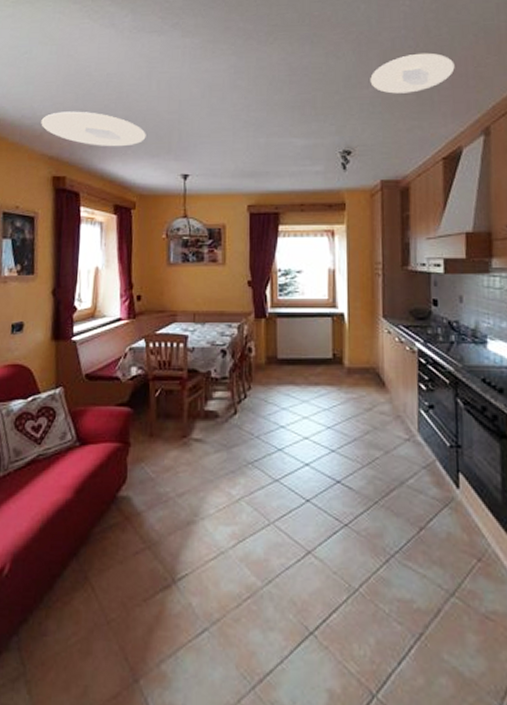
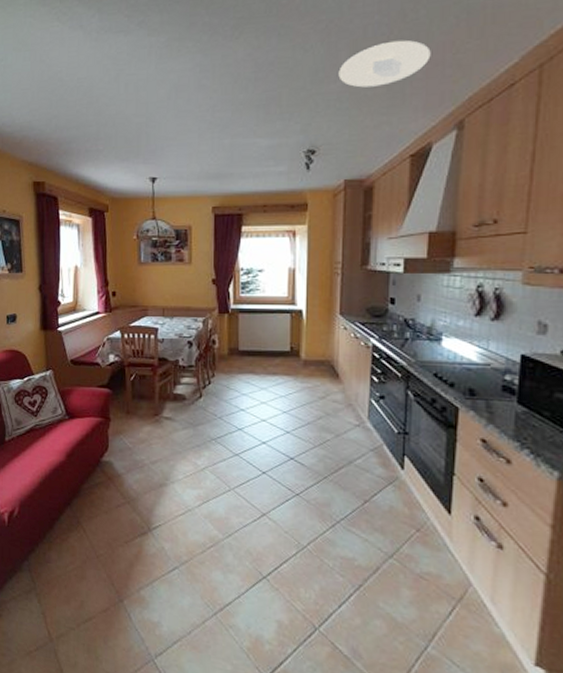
ceiling light: present [41,111,146,147] -> none [20,117,116,152]

